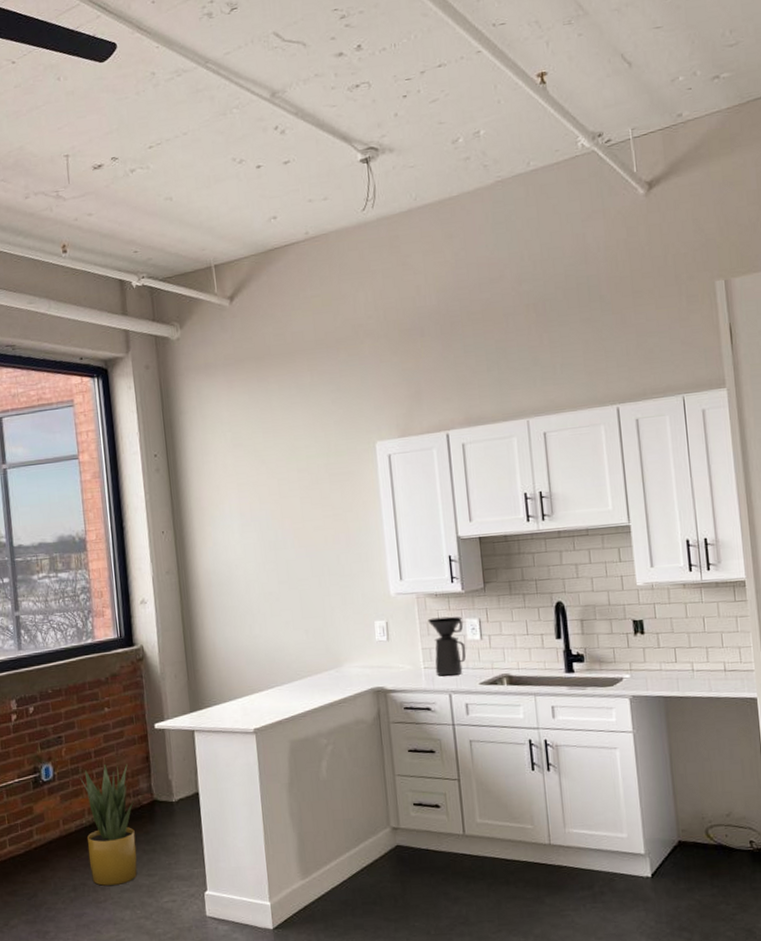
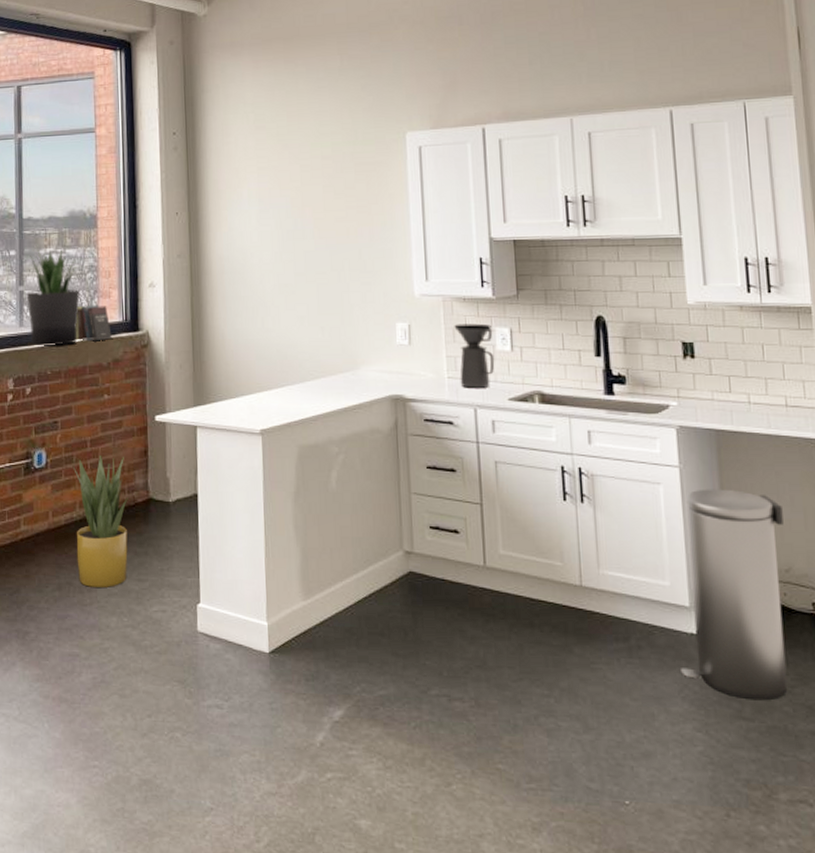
planter: none [22,571,75,667] -> present [26,245,80,346]
books: none [72,624,108,659] -> present [75,304,112,341]
pedal bin: none [637,748,730,929] -> present [679,489,788,700]

